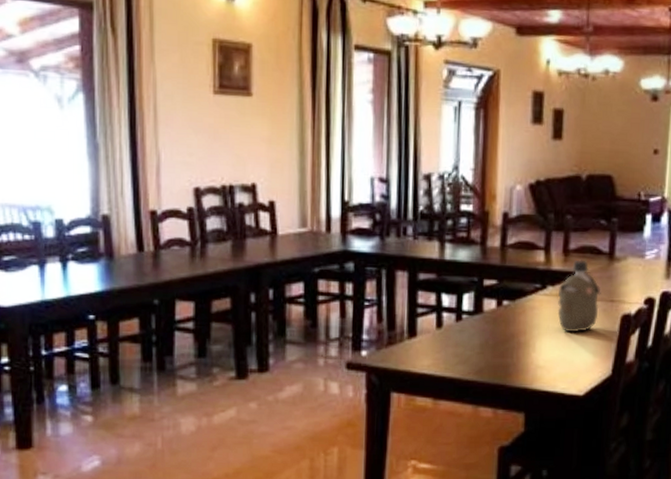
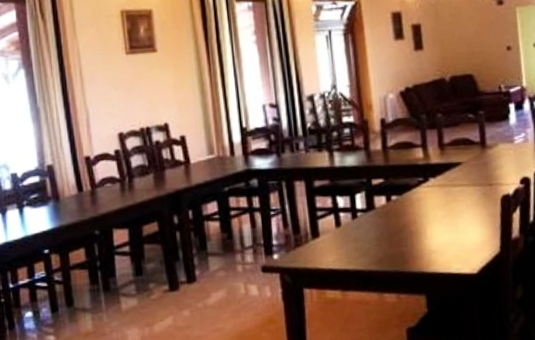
water bottle: present [557,260,601,333] -> none [440,151,479,217]

